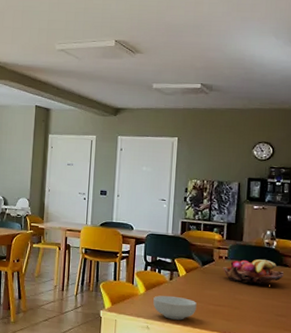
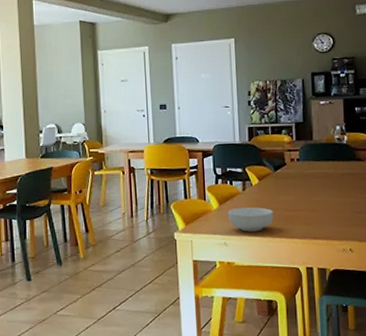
fruit basket: present [223,259,284,285] -> none [296,156,359,184]

